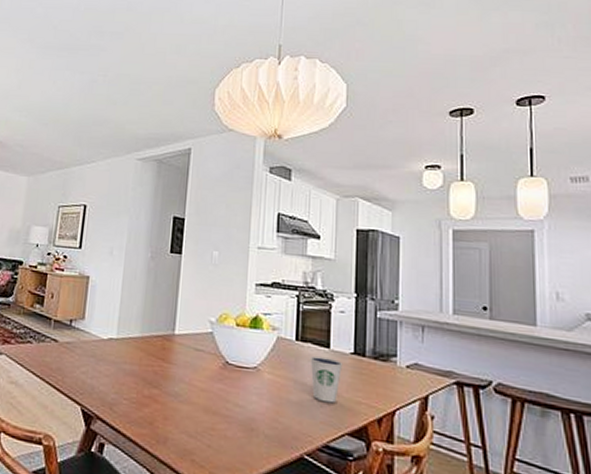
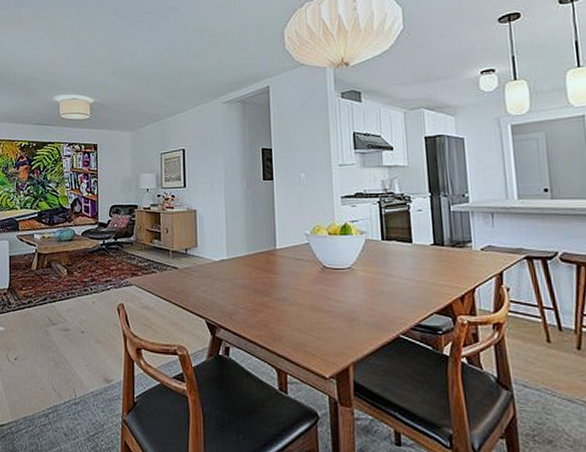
dixie cup: present [310,355,344,404] -> none [396,250,426,289]

